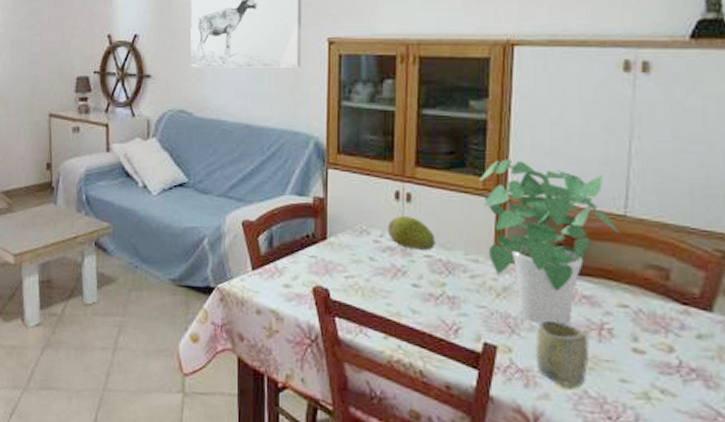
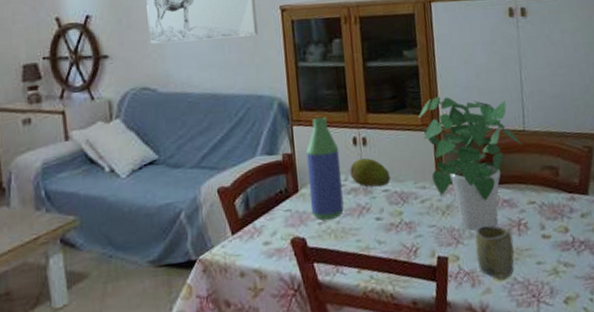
bottle: none [338,164,378,275] -> present [306,117,344,220]

